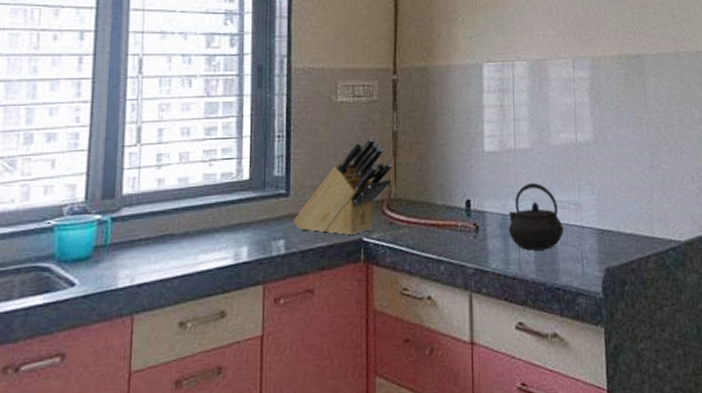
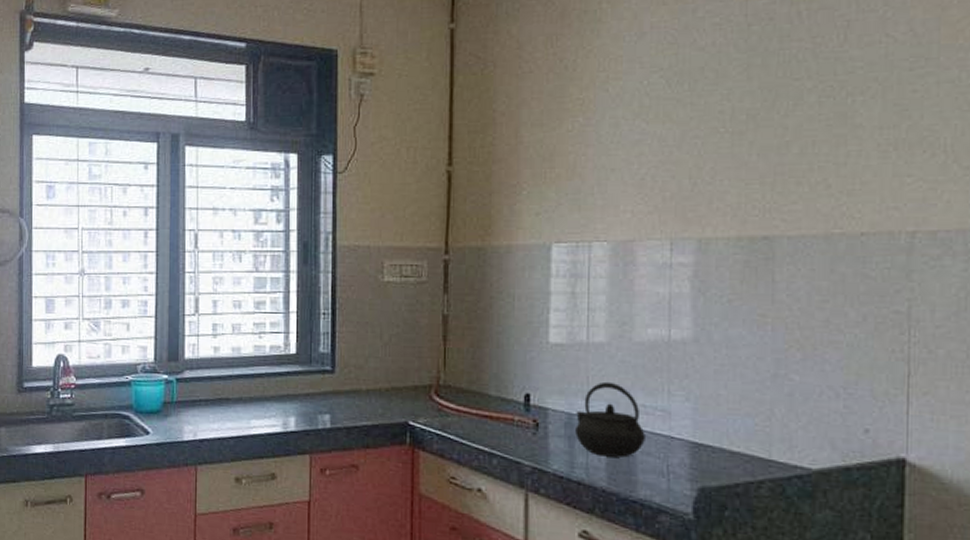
knife block: present [293,136,393,236] -> none [338,319,443,418]

